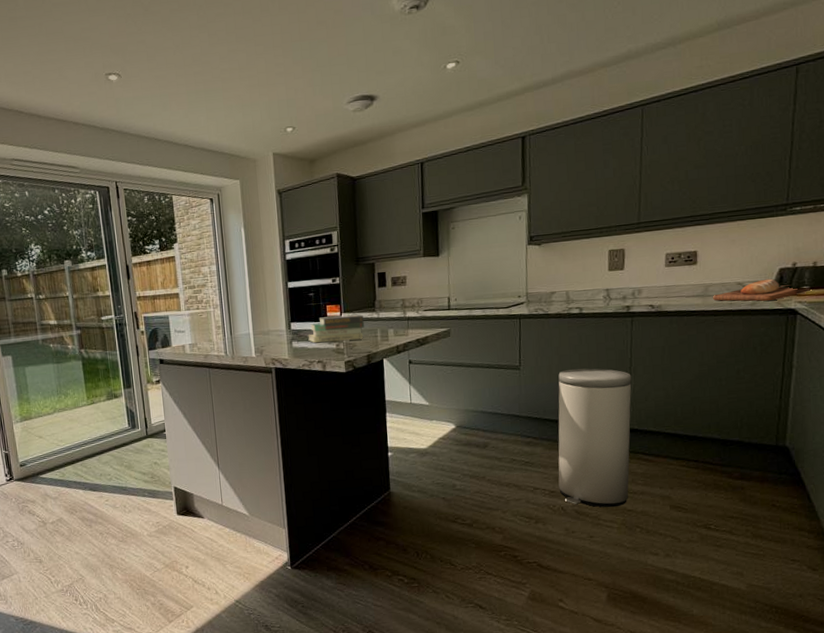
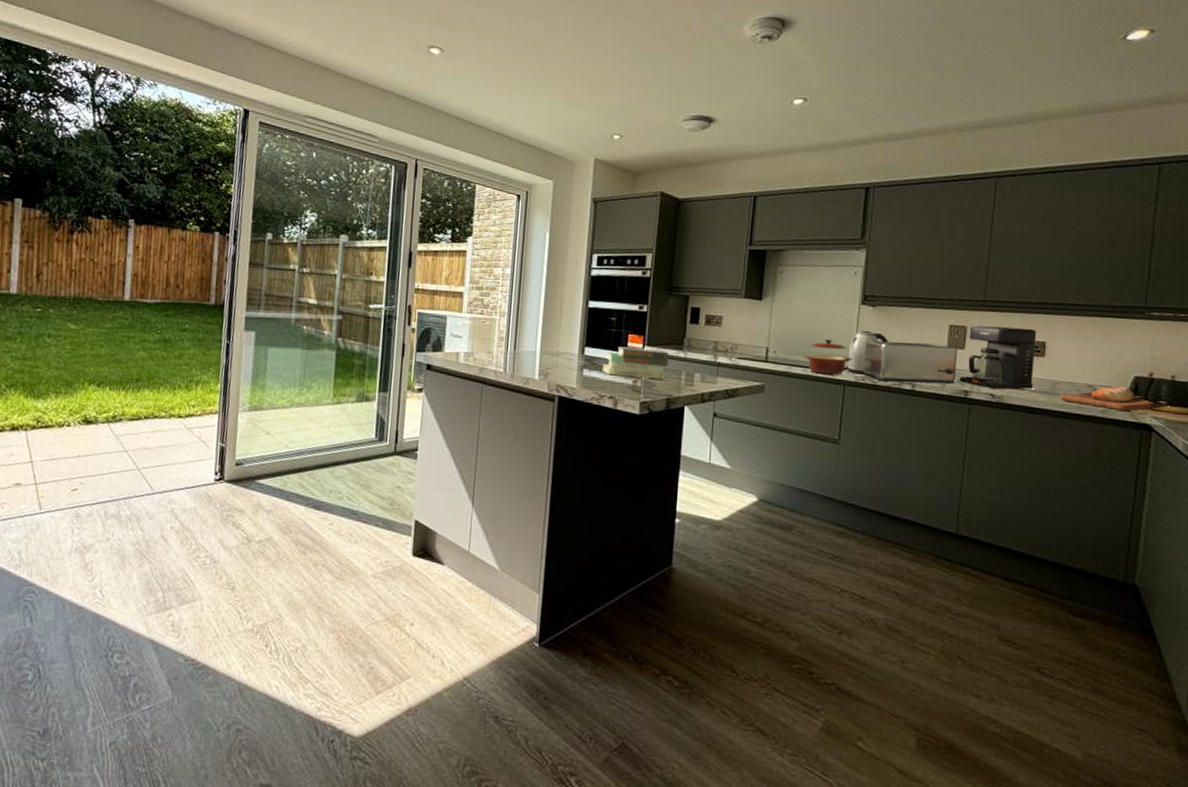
saucepan: none [481,280,525,313] -> present [804,338,852,375]
kettle: none [520,267,555,308] -> present [848,330,888,375]
toaster: none [534,268,618,310] -> present [863,340,958,385]
pedal bin: present [558,368,632,508] -> none [869,452,964,629]
coffee maker: none [621,241,689,301] -> present [959,325,1037,390]

